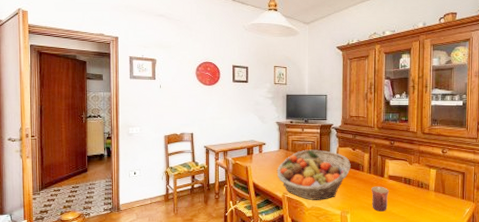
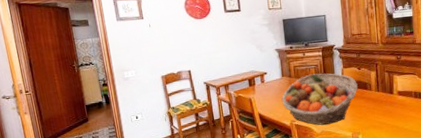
mug: present [371,186,389,212] -> none [381,103,400,129]

